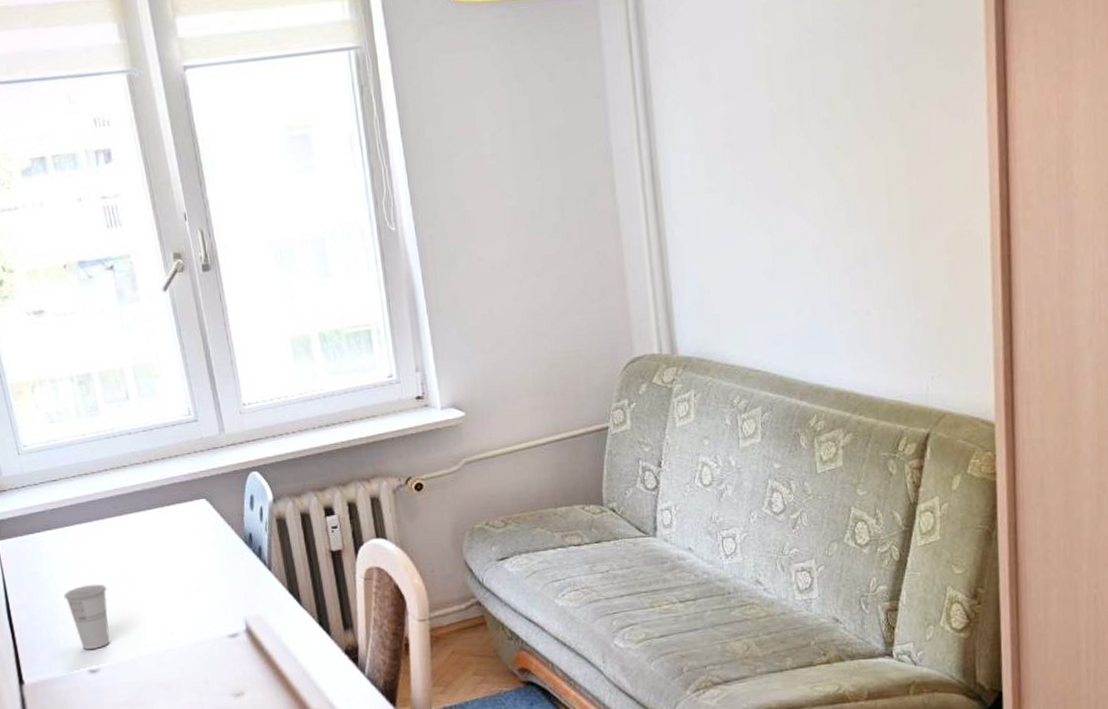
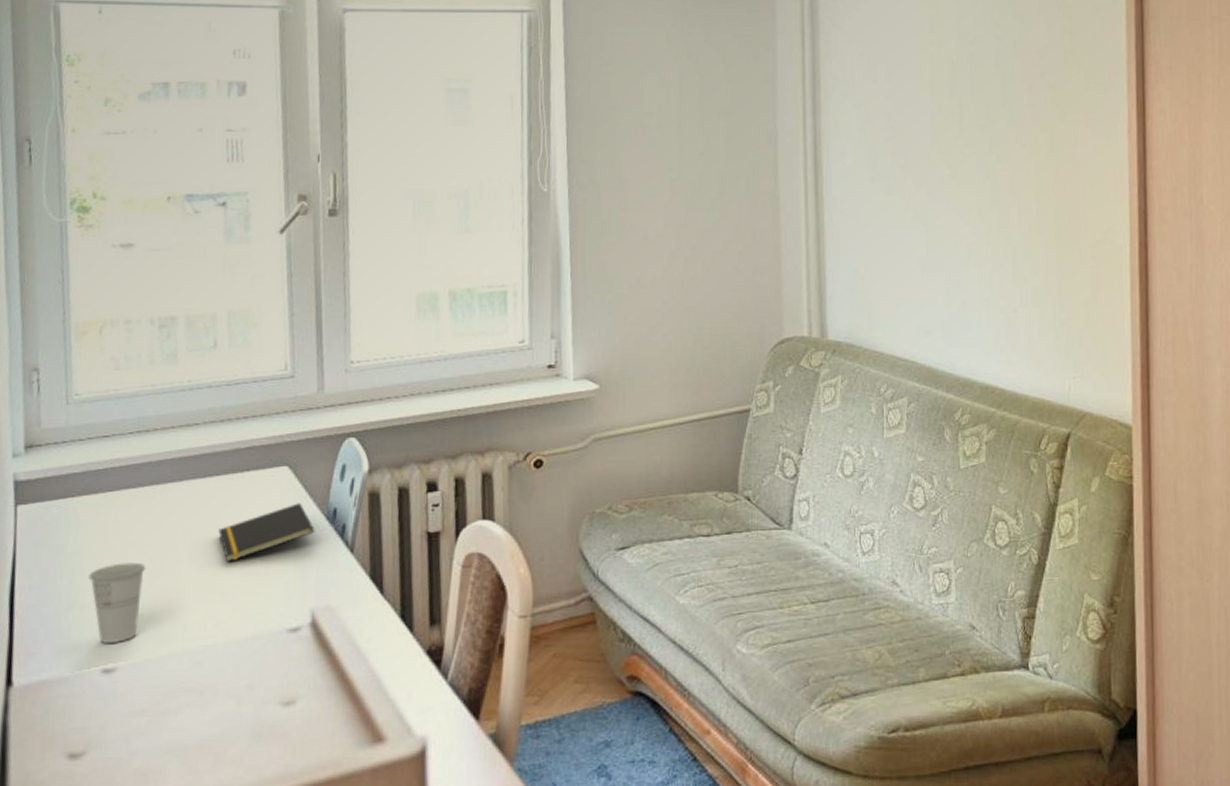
notepad: none [158,530,237,581] -> present [218,503,315,562]

